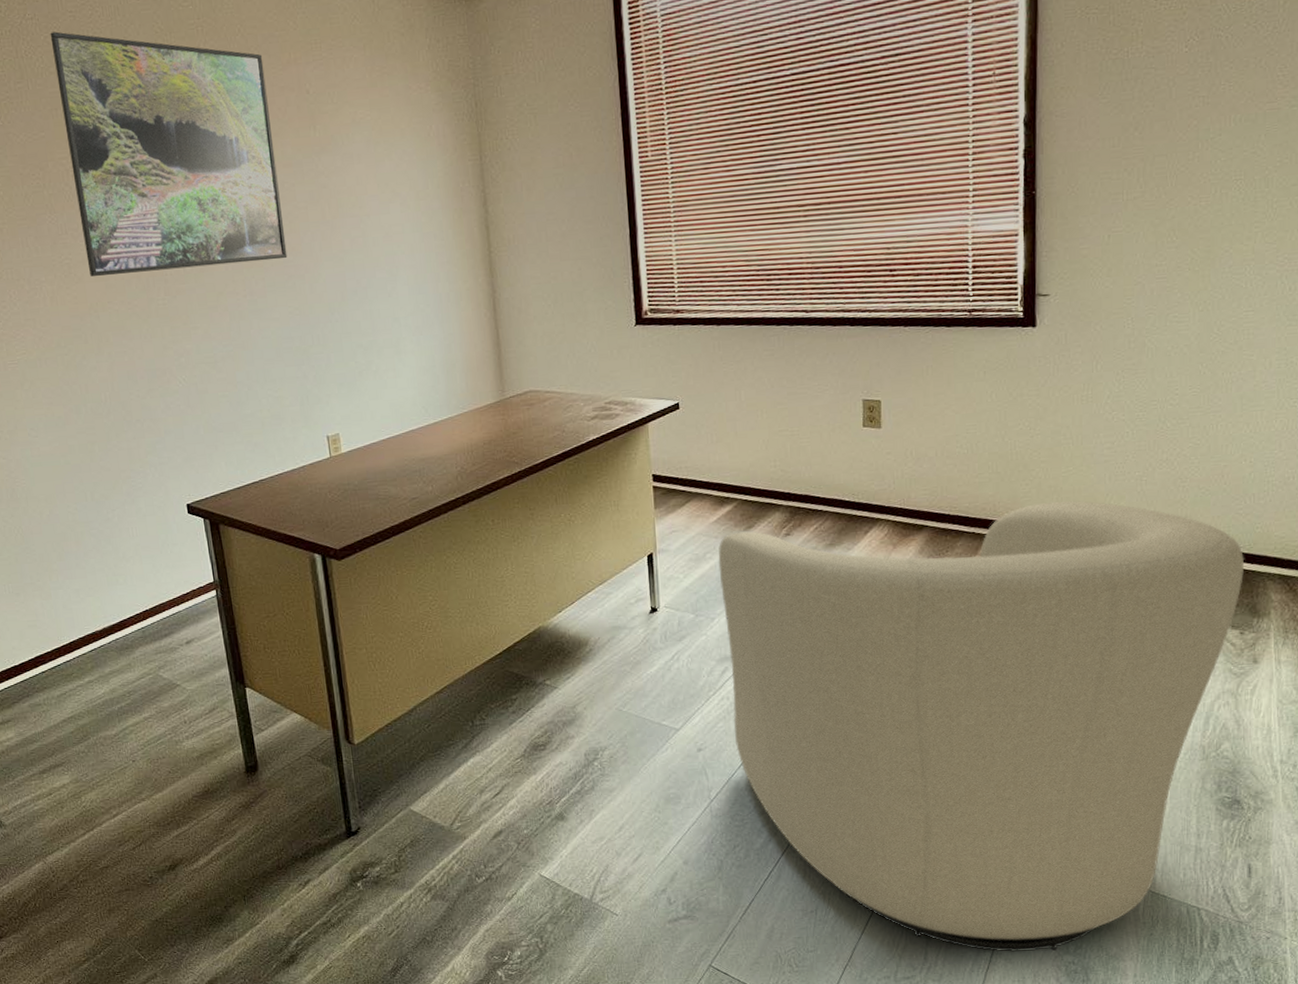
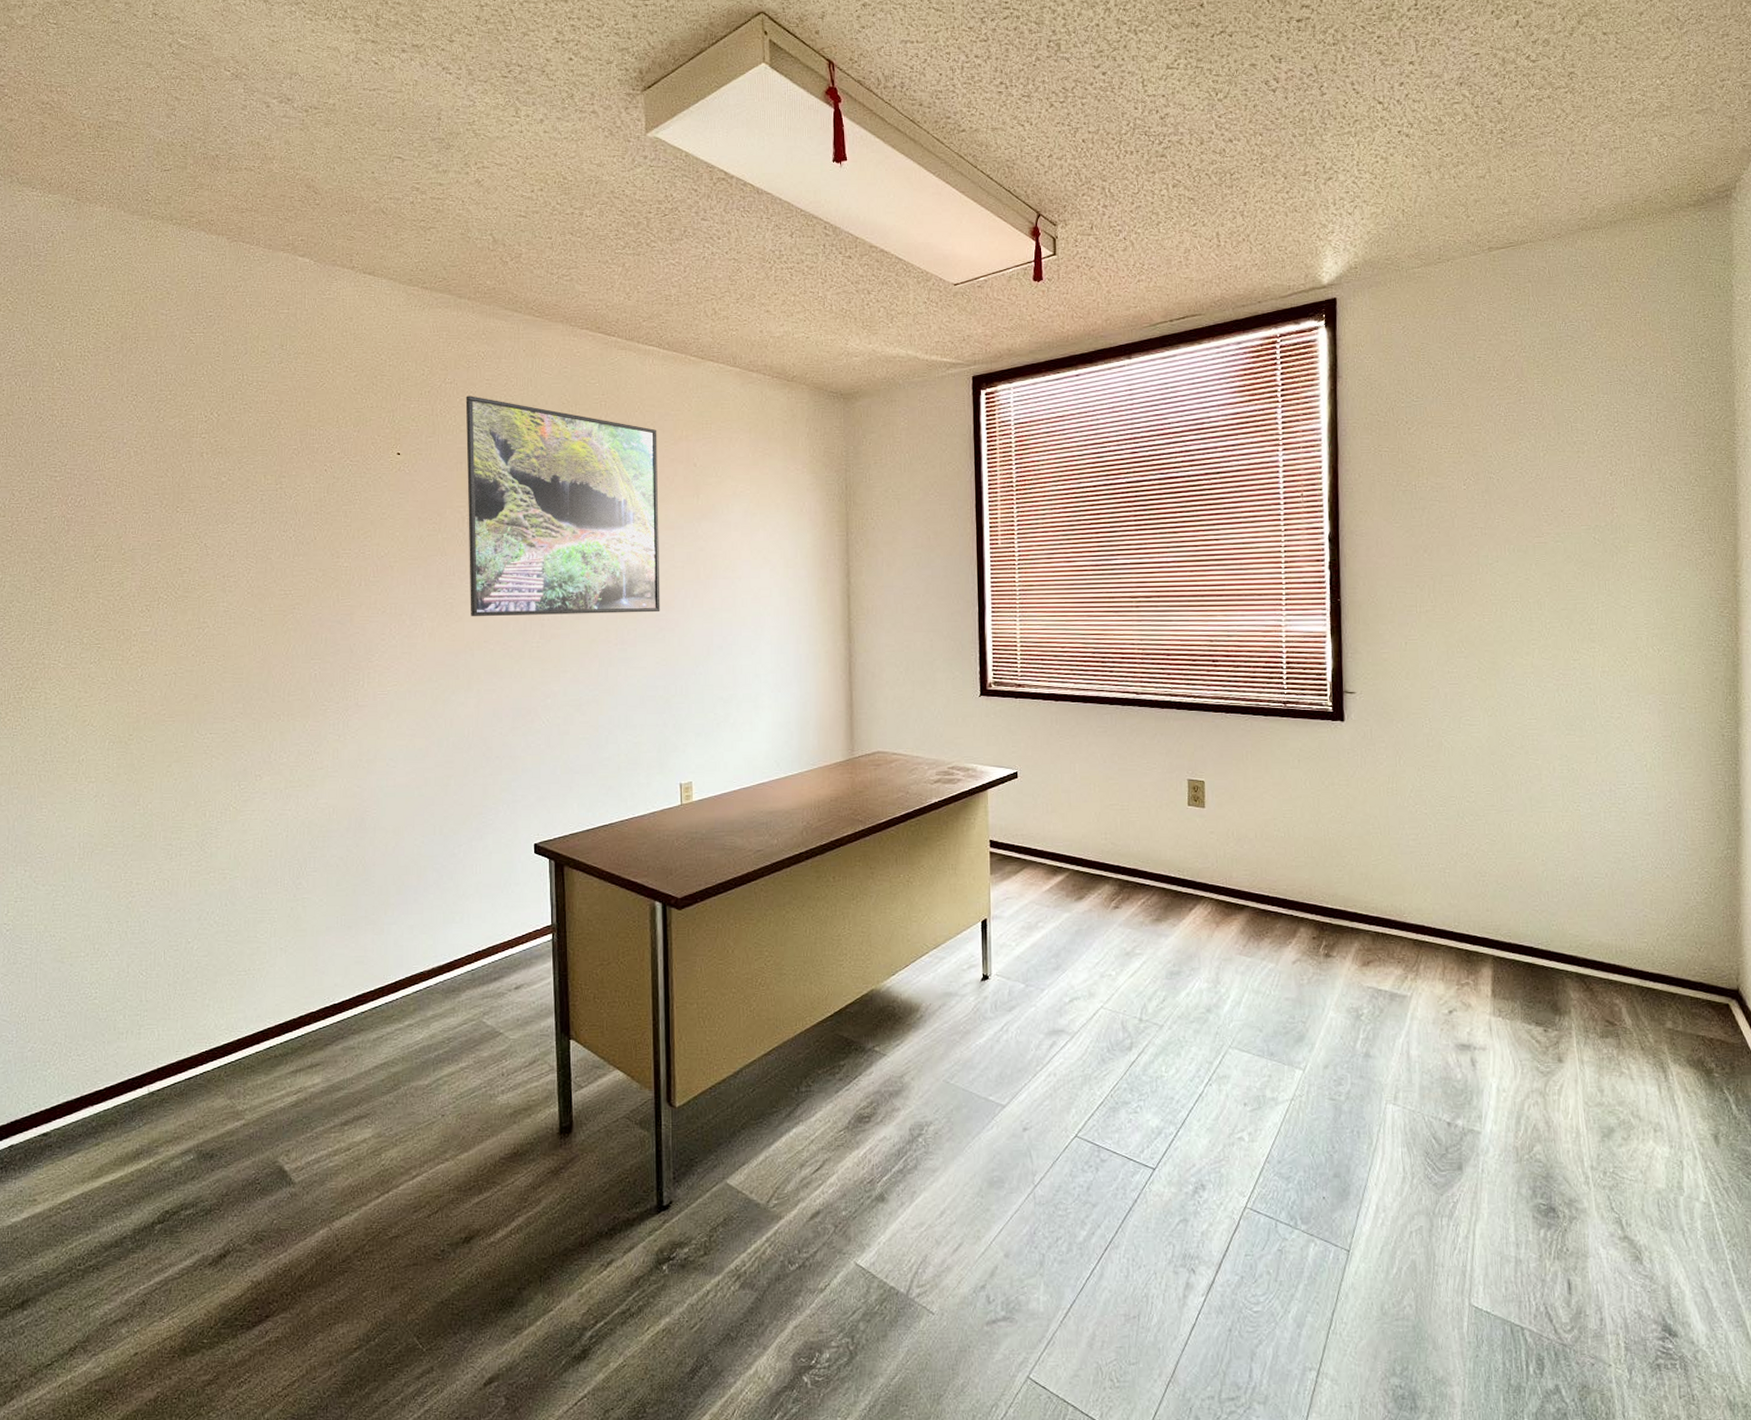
chair: present [718,500,1245,953] -> none [1049,888,1544,1373]

